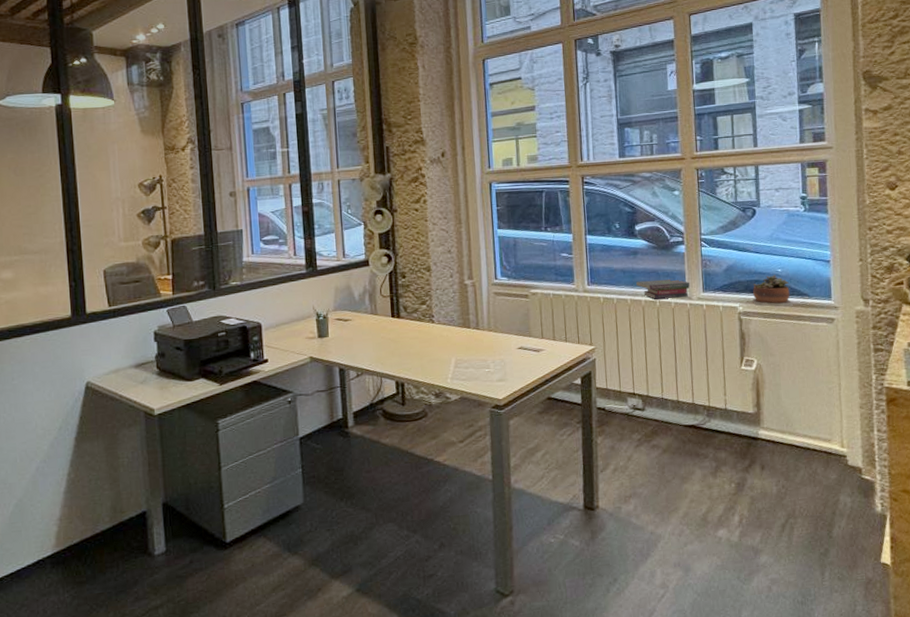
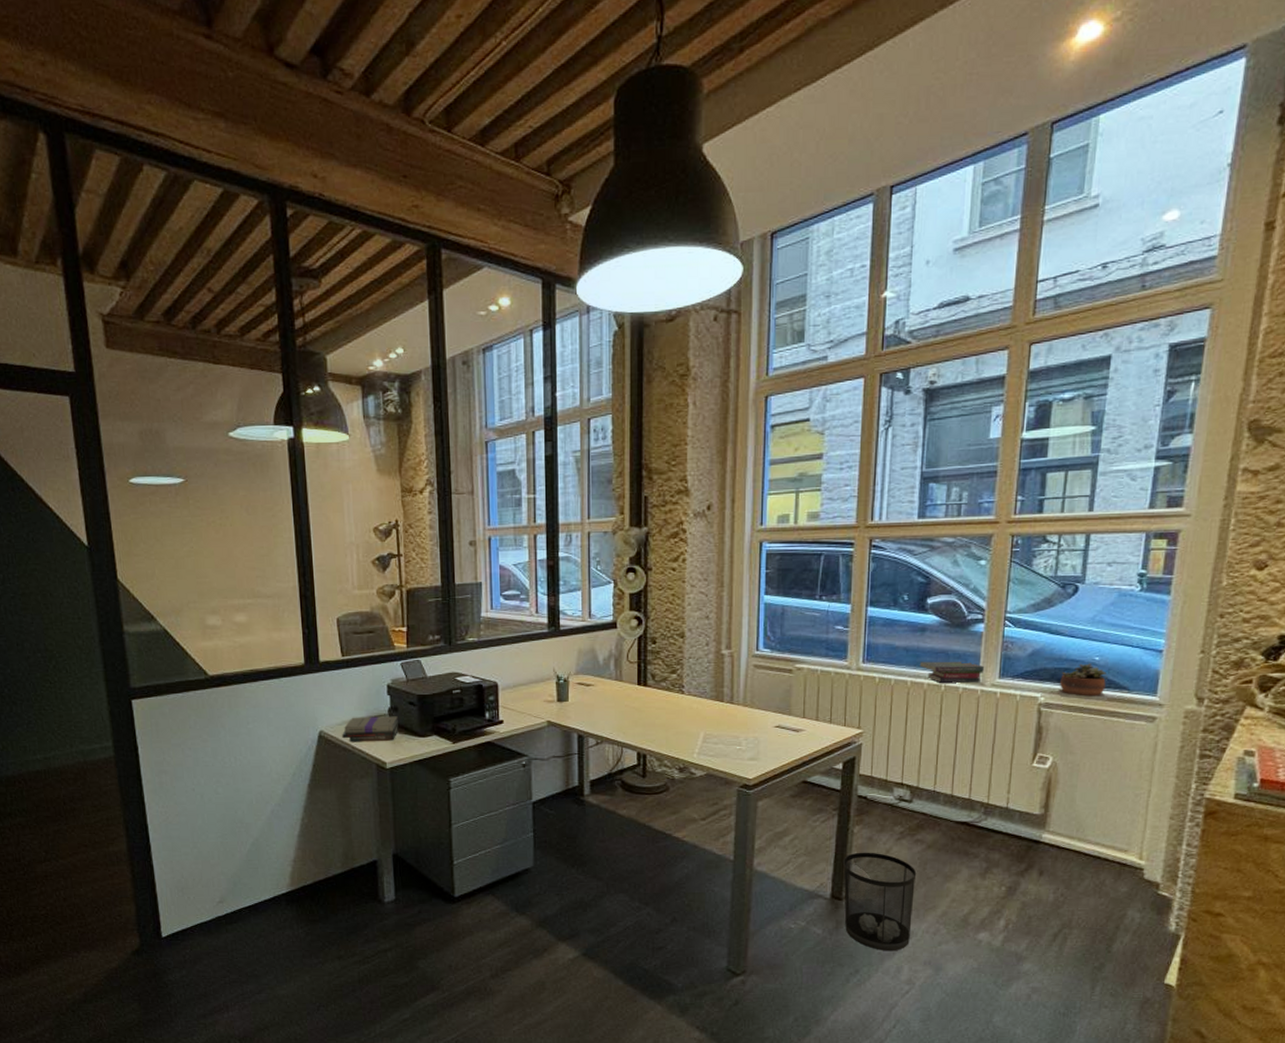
books: none [109,362,166,391] -> present [342,716,399,742]
waste bin: none [590,460,659,557] -> present [842,852,917,951]

